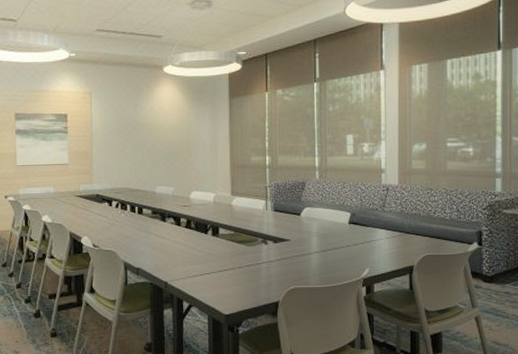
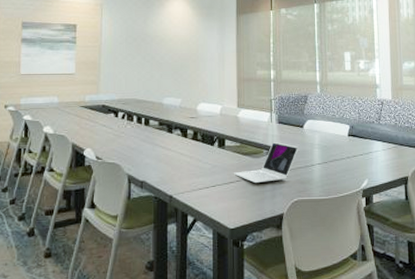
laptop: none [227,229,295,272] -> present [233,141,299,184]

